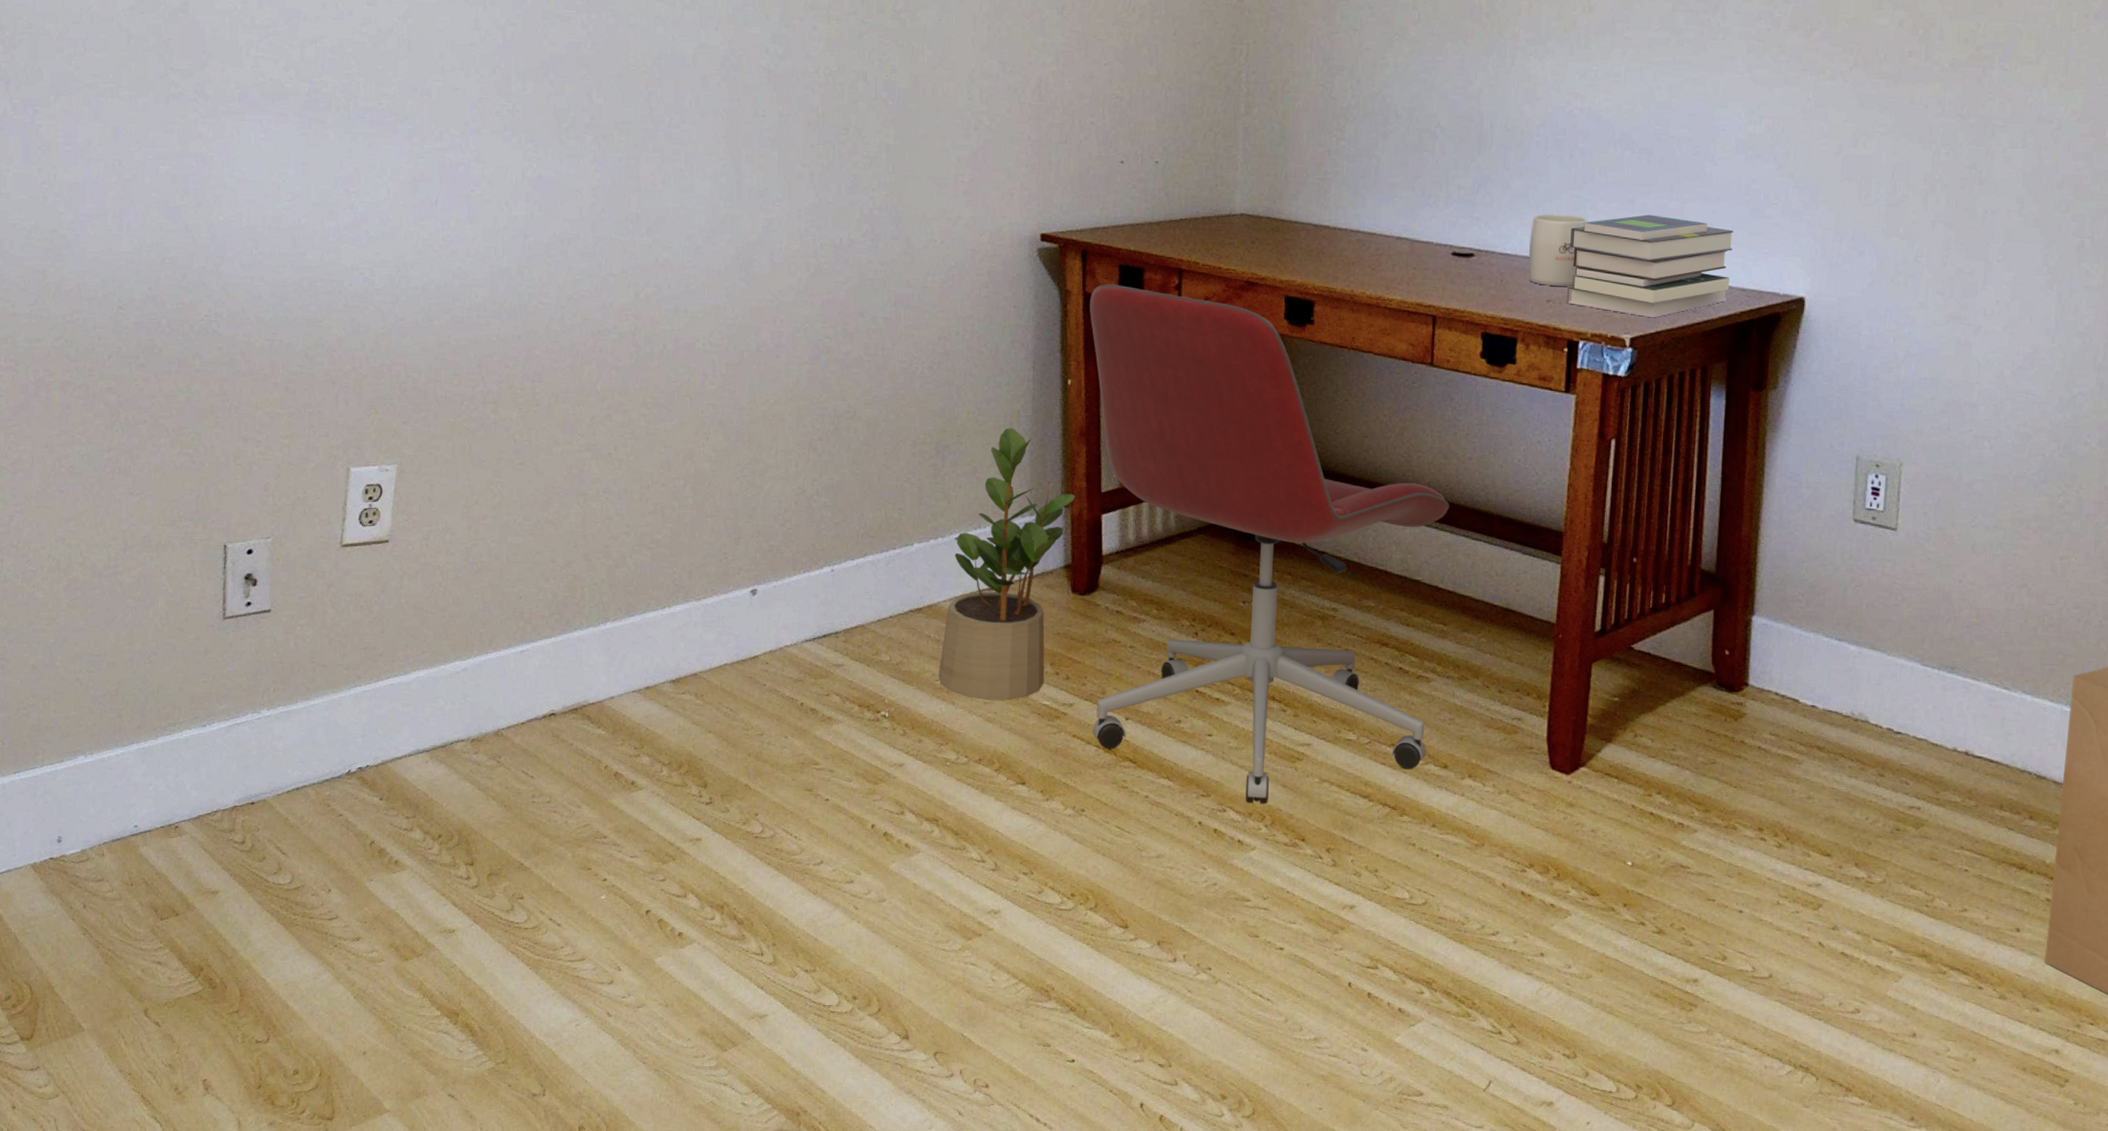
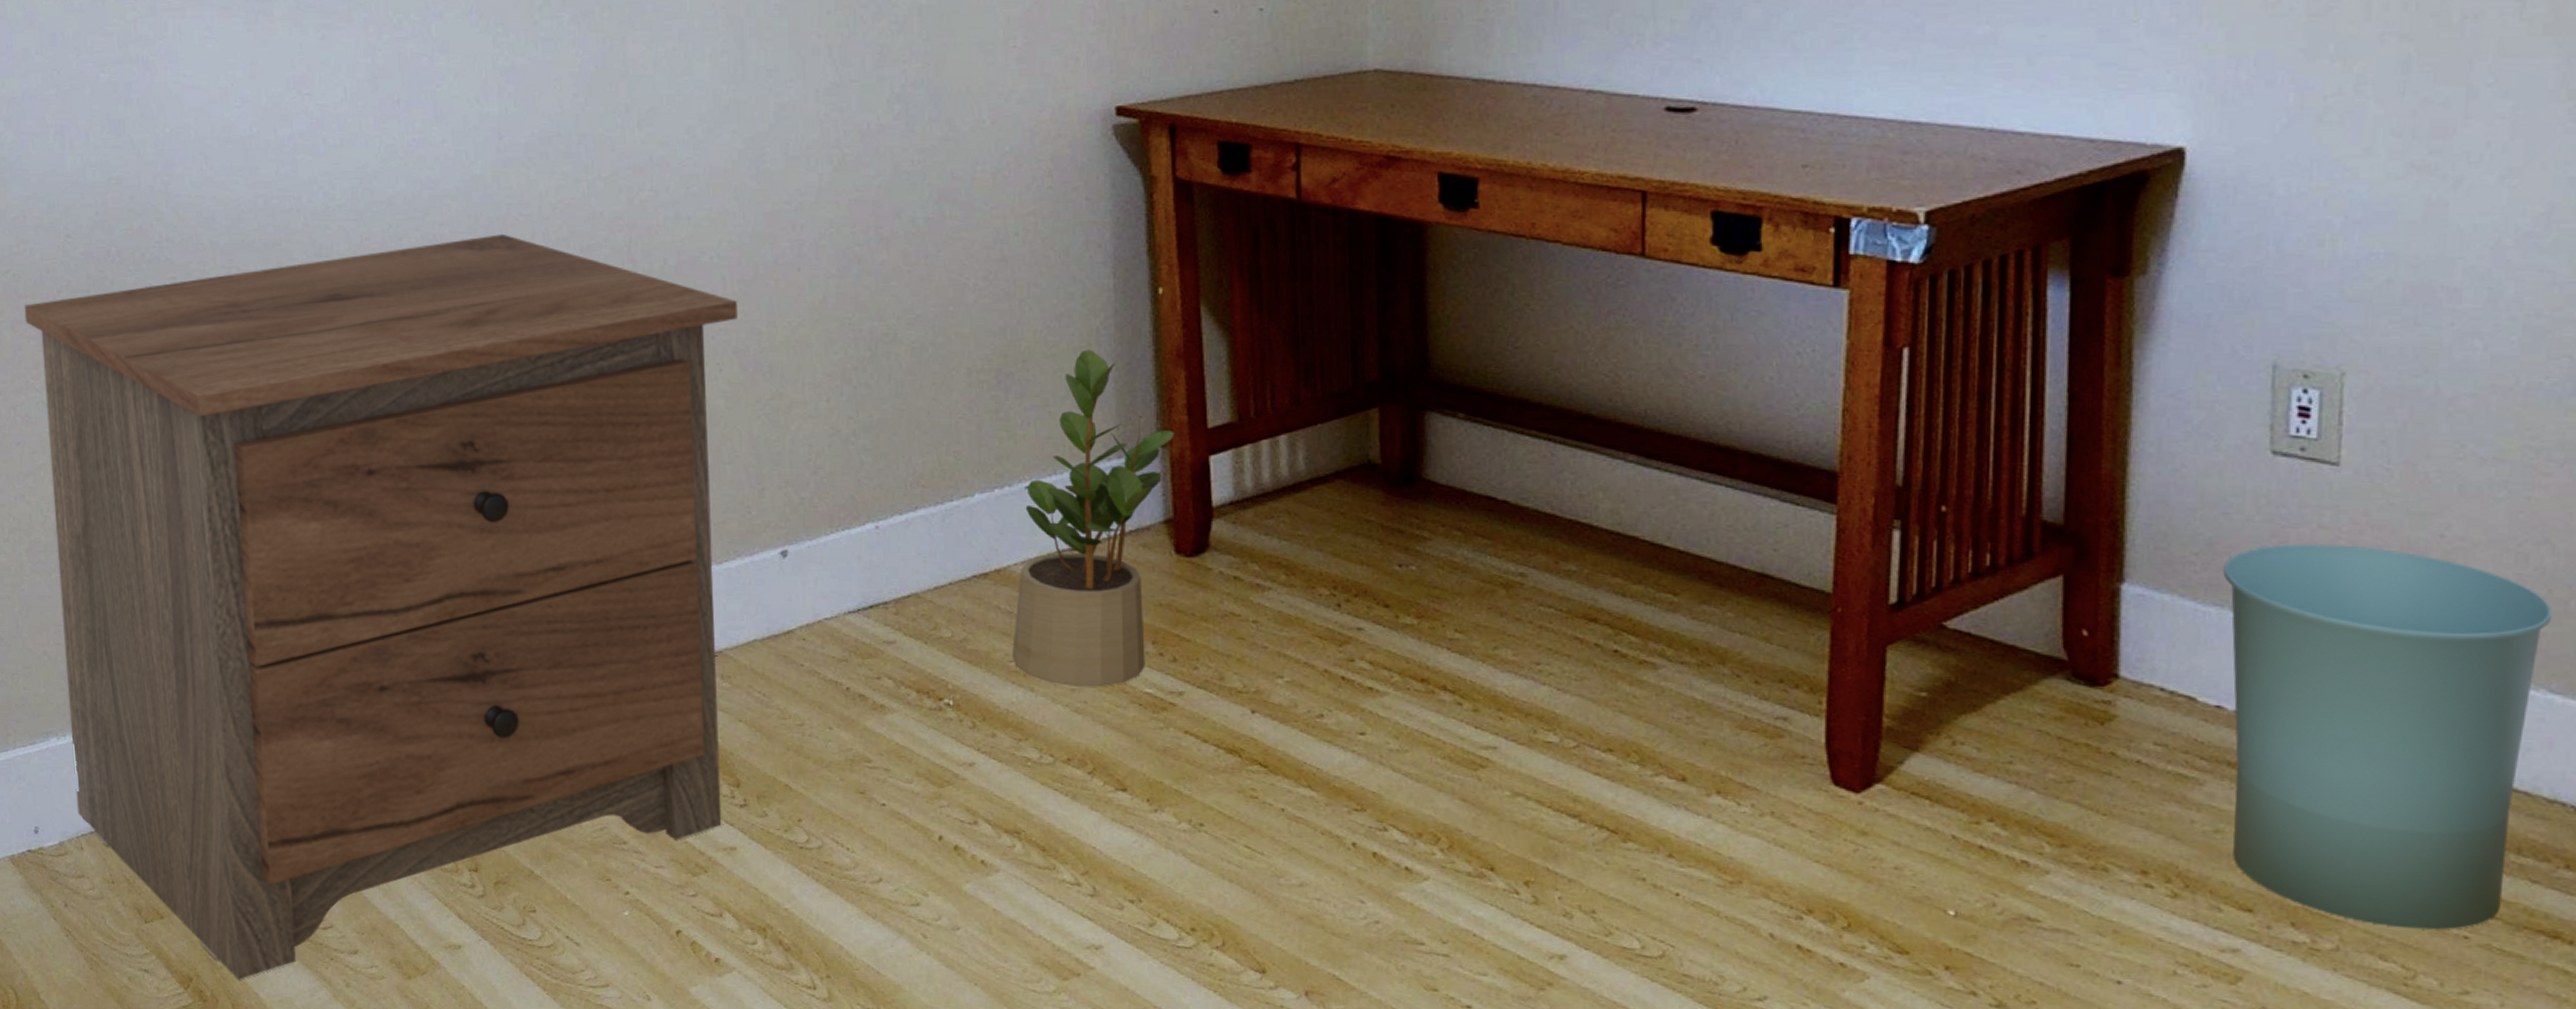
nightstand: none [74,319,724,967] -> present [24,235,738,980]
office chair: present [1090,285,1450,804] -> none [1182,167,1676,823]
mug: present [1528,213,1588,286] -> none [1774,49,1858,146]
books: present [1566,214,1734,318] -> none [1831,44,2074,184]
waste bin: none [1819,587,2027,866] -> present [2223,544,2553,930]

